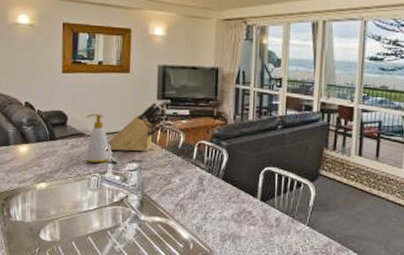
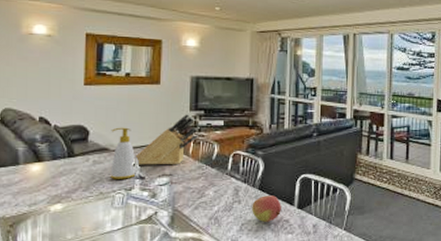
fruit: none [215,186,245,213] -> present [252,195,281,222]

